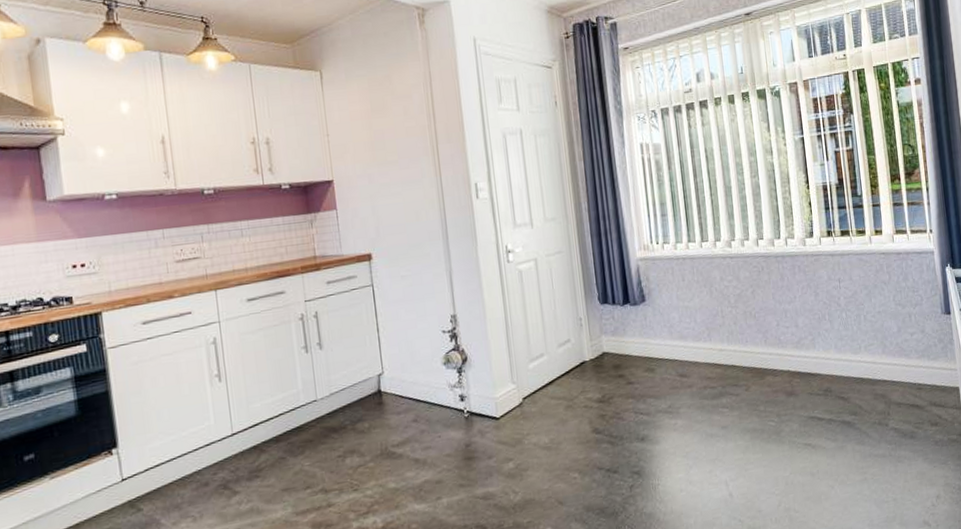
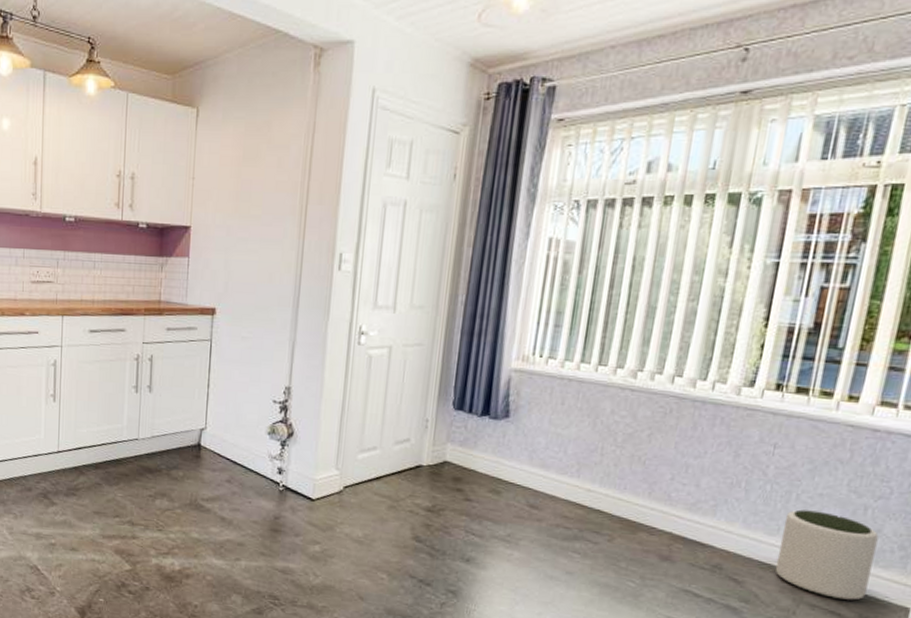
plant pot: none [861,325,929,394] -> present [775,509,879,600]

